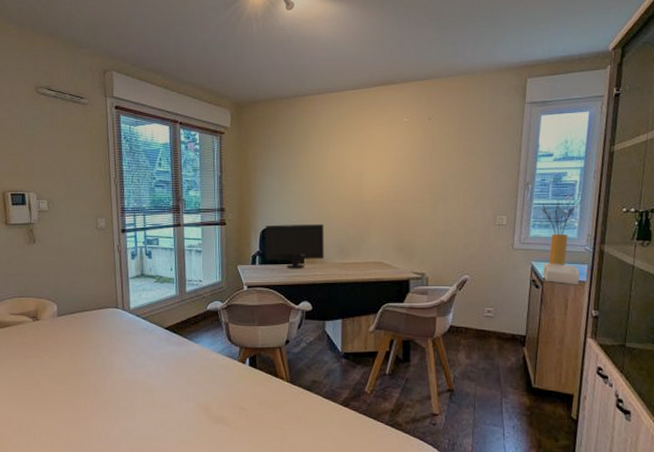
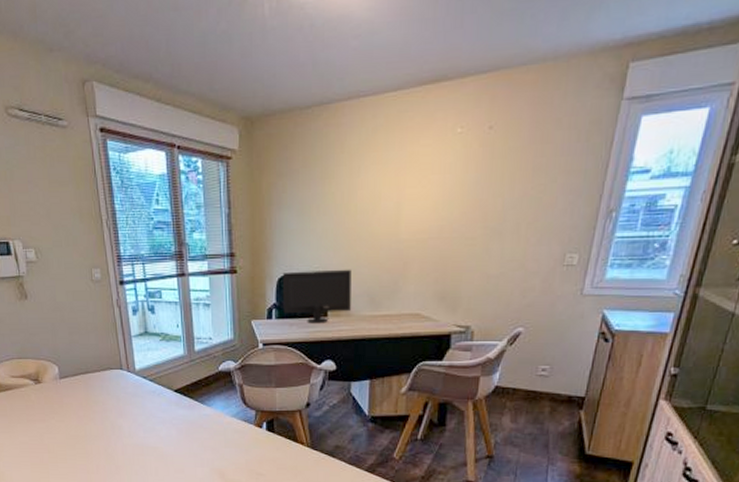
vase: present [542,200,582,265] -> none [624,230,680,314]
tissue dispenser: present [542,263,580,285] -> none [615,311,663,338]

